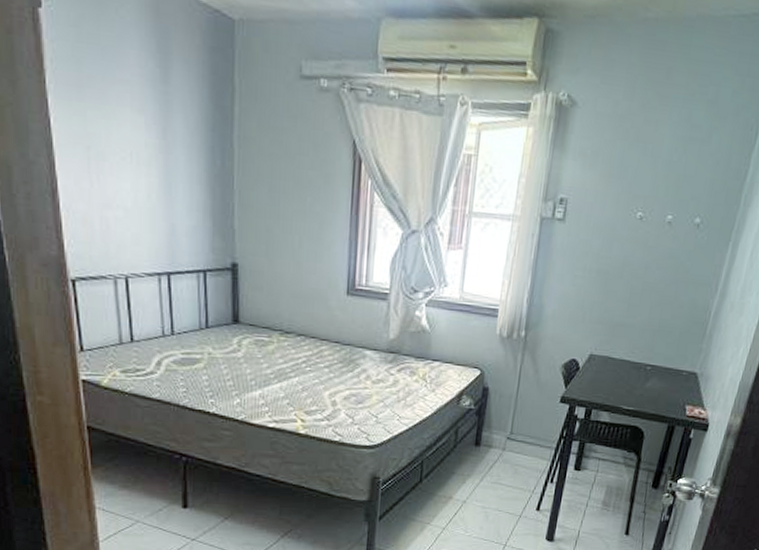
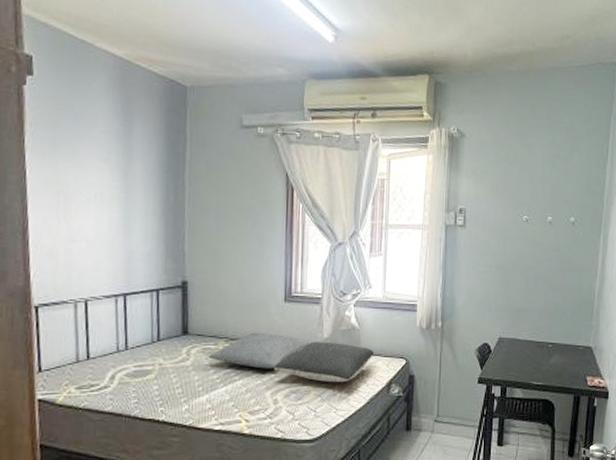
pillow: none [261,326,375,368] -> present [208,332,311,369]
pillow: none [333,342,446,390] -> present [274,342,375,383]

